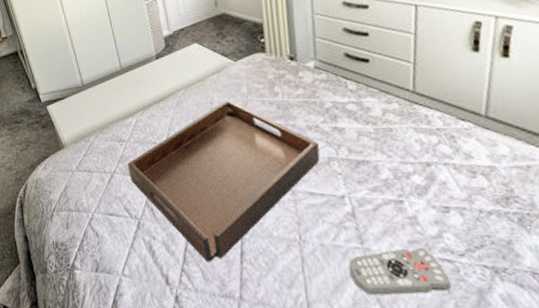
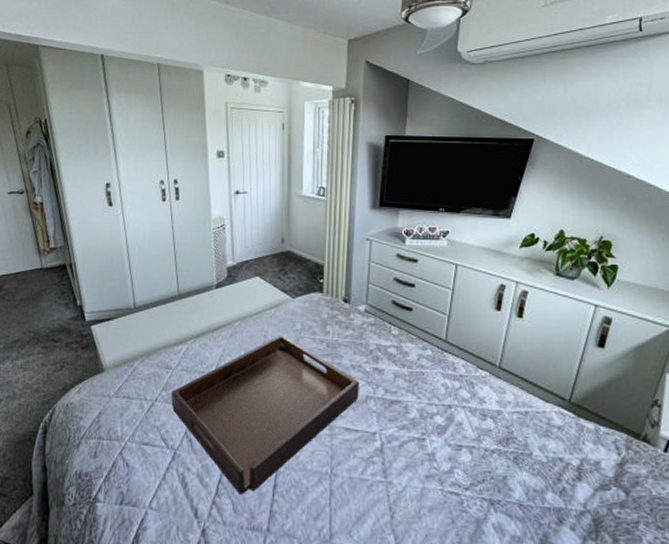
remote control: present [348,247,451,295] -> none [371,481,455,526]

